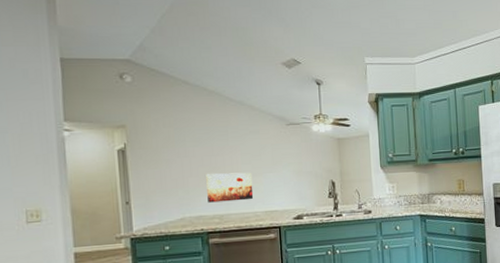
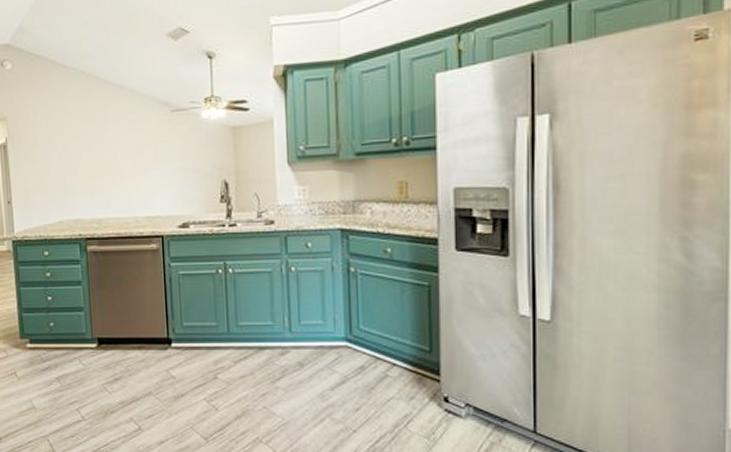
wall art: present [206,172,254,203] -> none [84,169,134,205]

